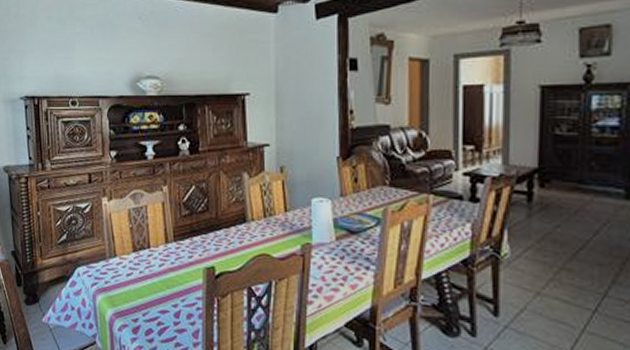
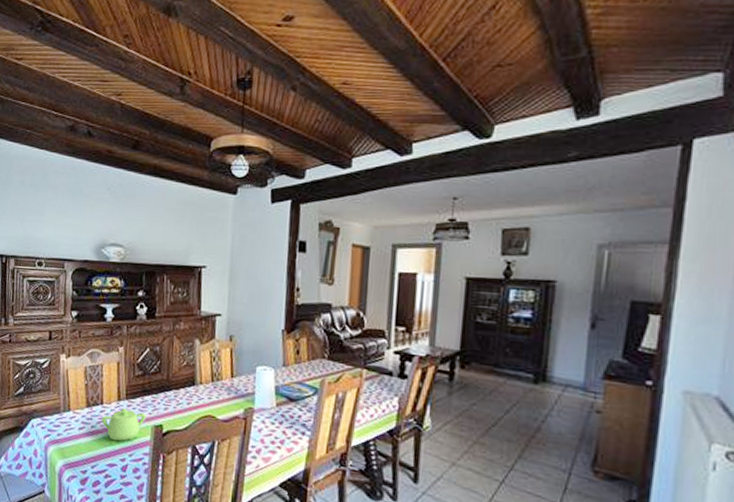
teapot: none [149,250,197,286] -> present [101,408,146,441]

